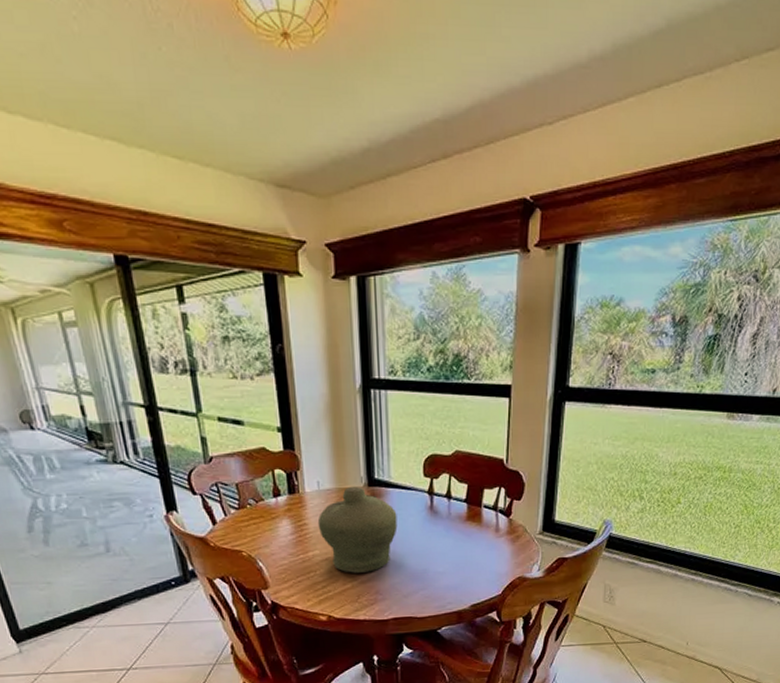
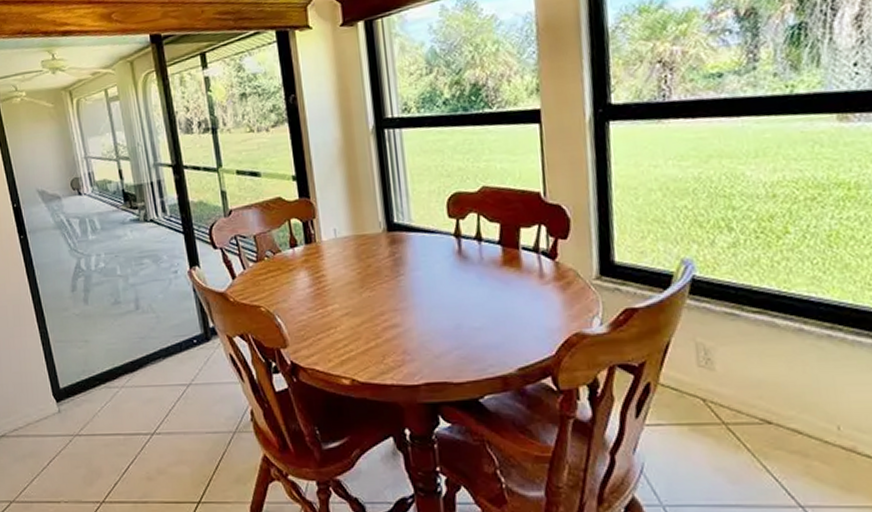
jar: present [317,487,398,573] -> none [336,232,423,330]

